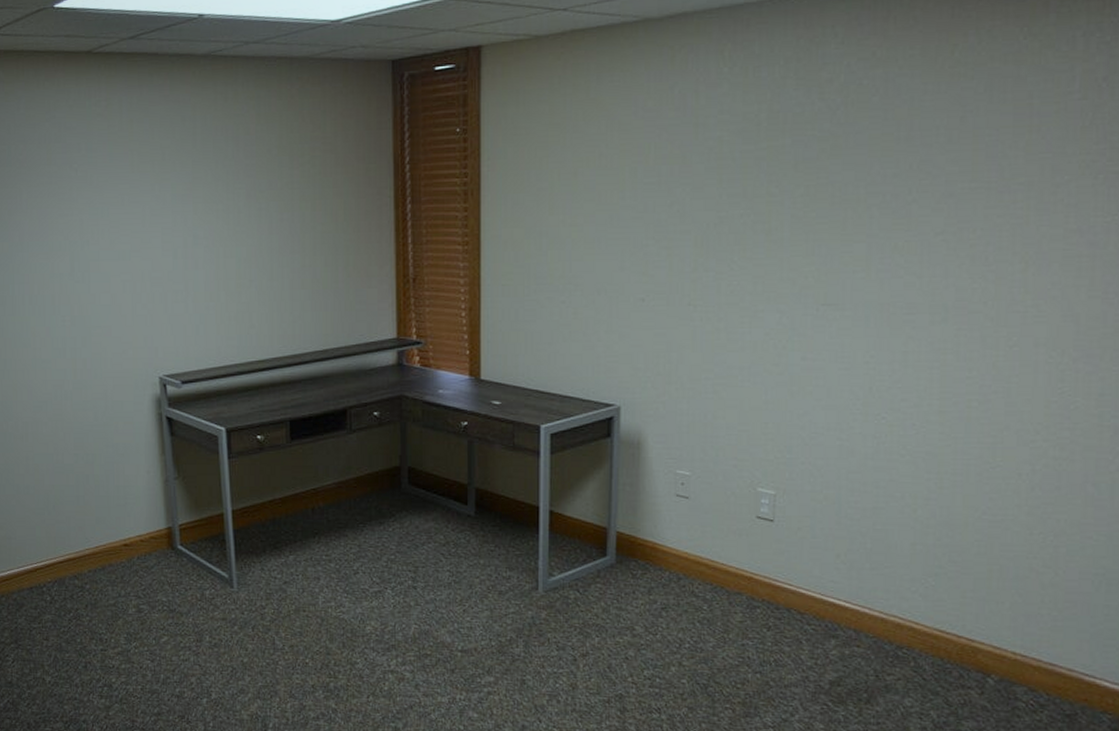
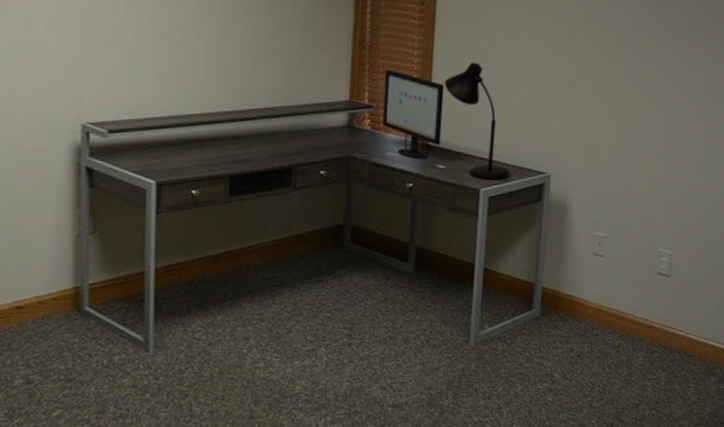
computer monitor: none [432,301,494,395] -> present [382,69,444,159]
desk lamp: none [494,286,574,415] -> present [444,62,511,180]

